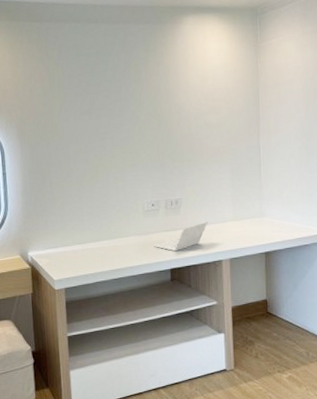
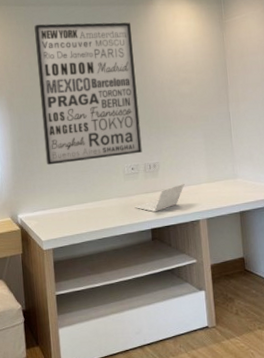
wall art: none [49,43,164,200] -> present [34,22,142,165]

